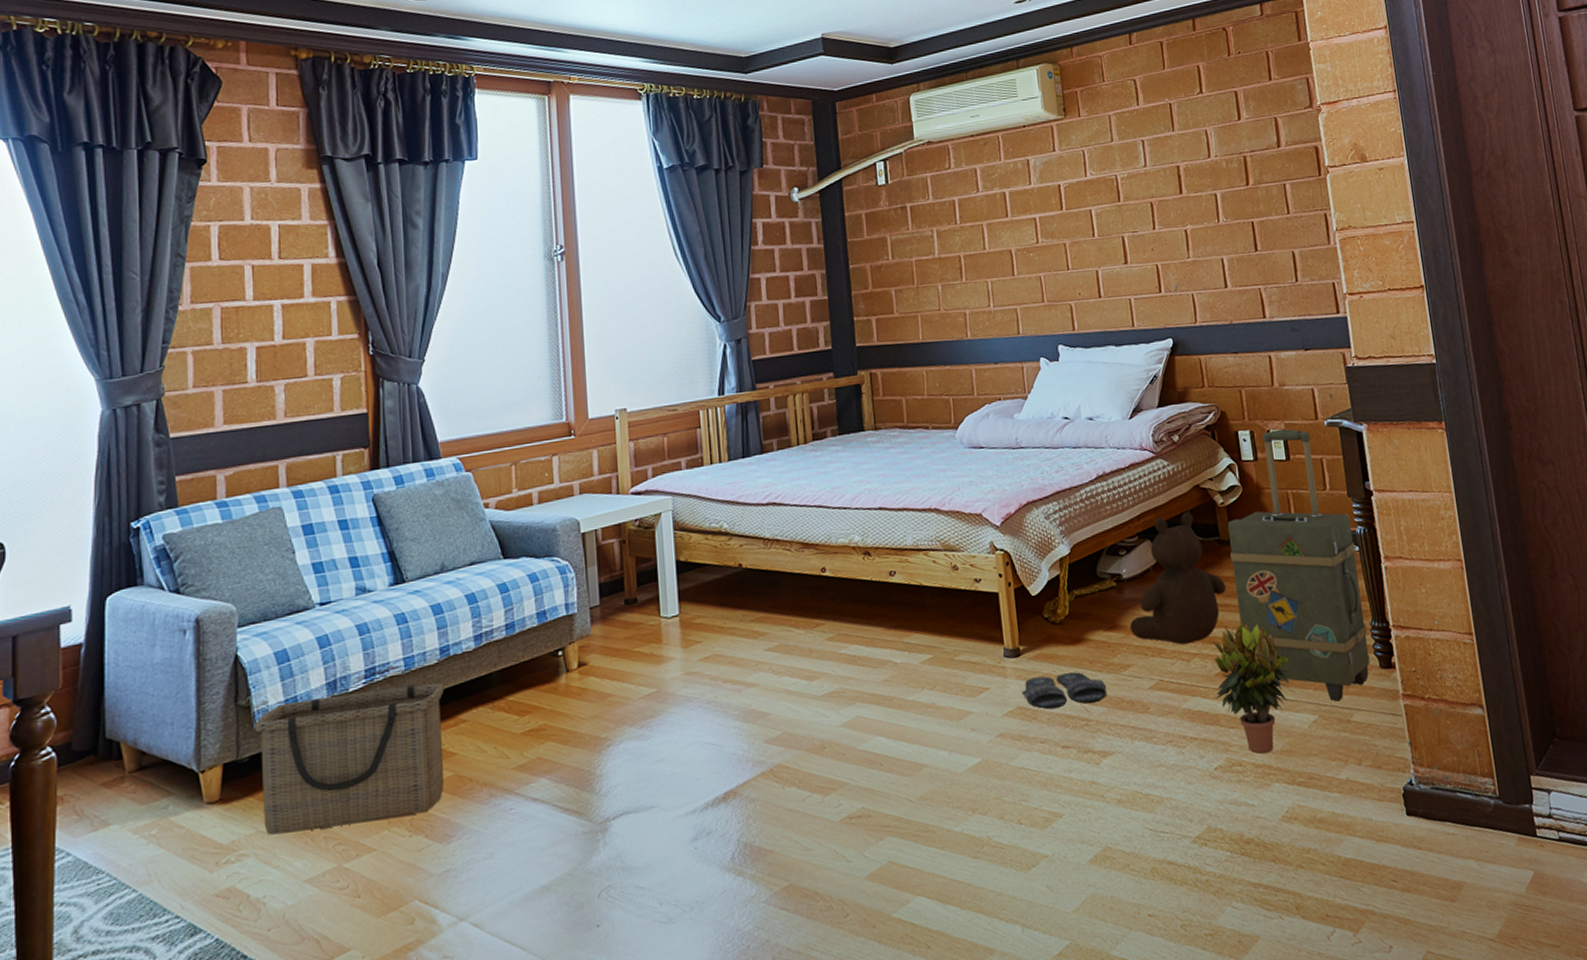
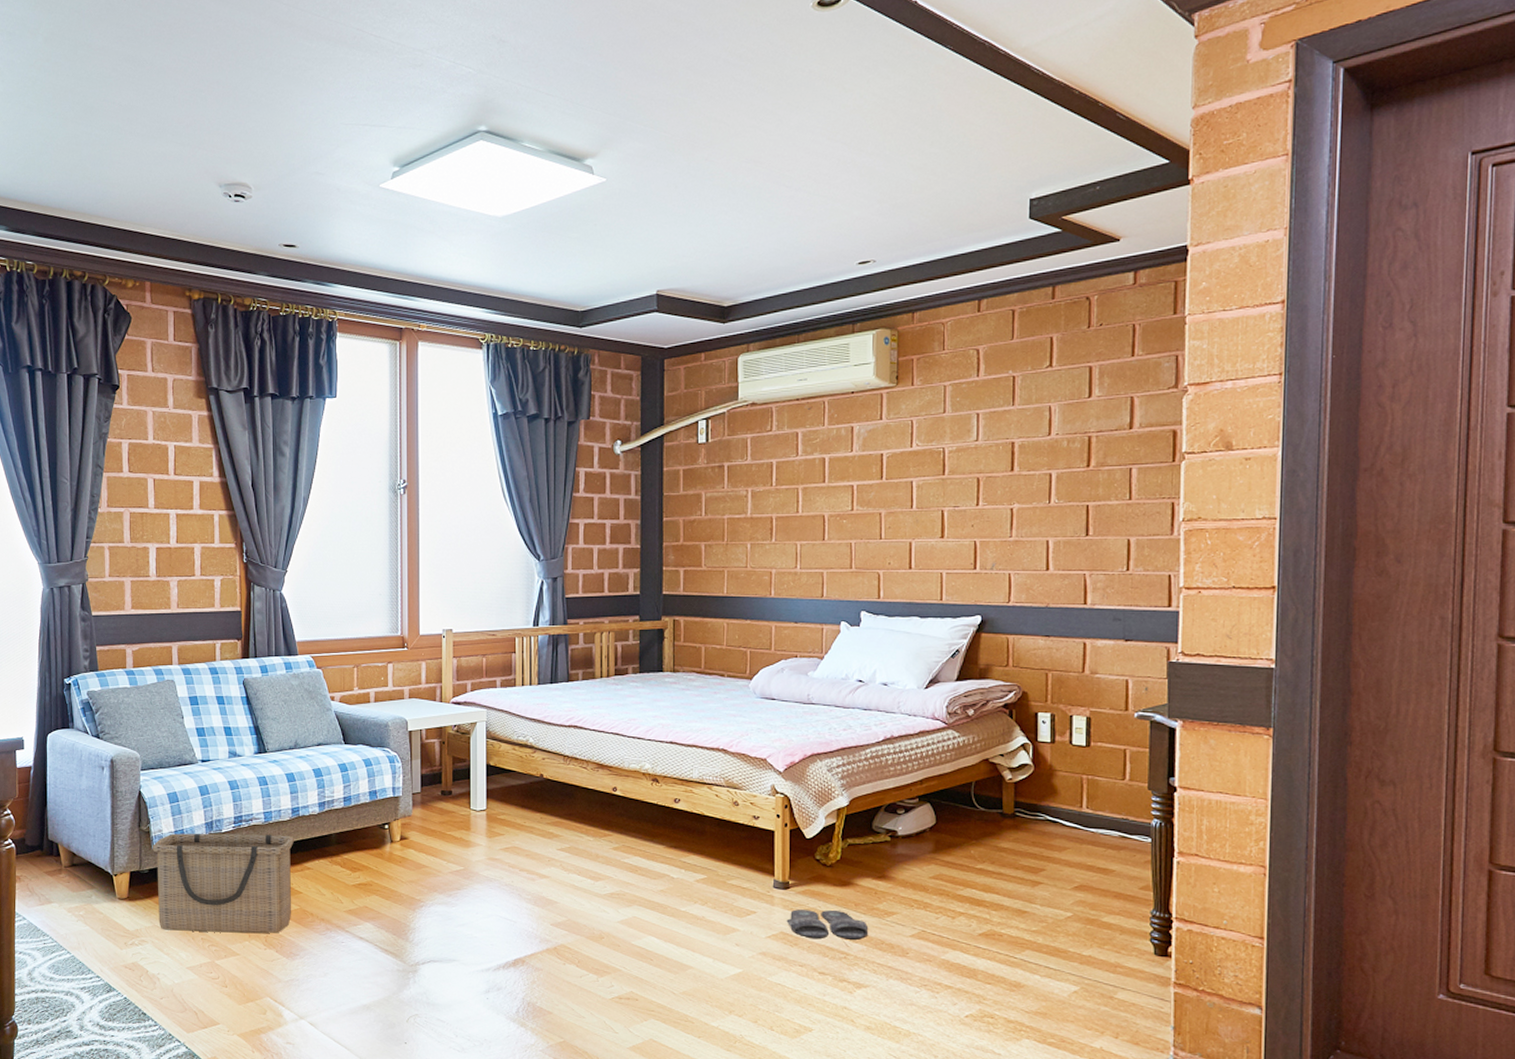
teddy bear: present [1130,512,1227,645] -> none [899,783,1003,903]
potted plant: present [1213,620,1291,754] -> none [976,890,1059,1011]
suitcase: present [1227,429,1370,702] -> none [1010,716,1148,978]

